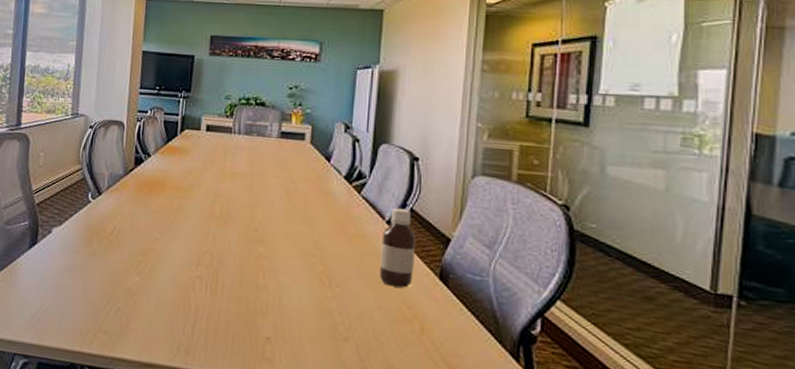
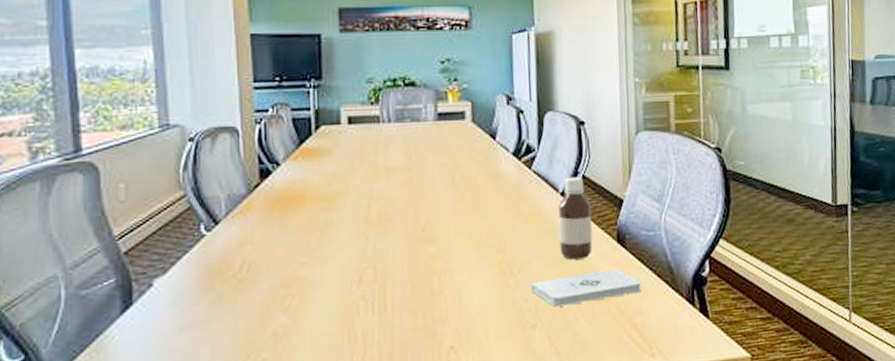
notepad: none [347,298,462,334] -> present [531,269,642,307]

